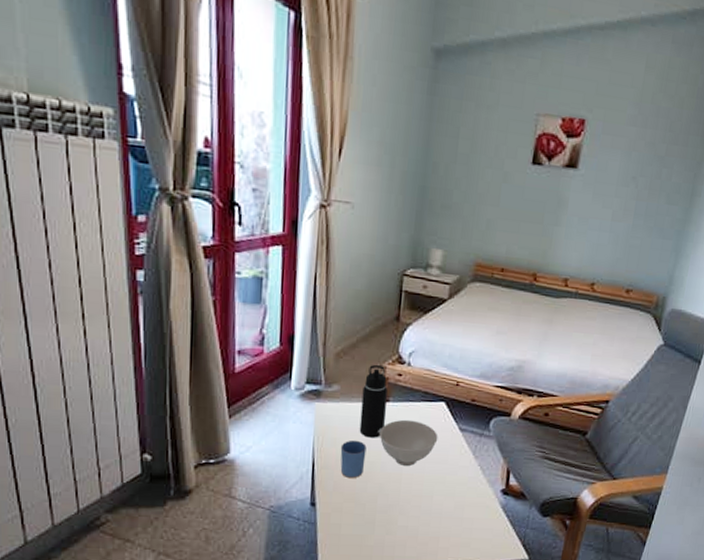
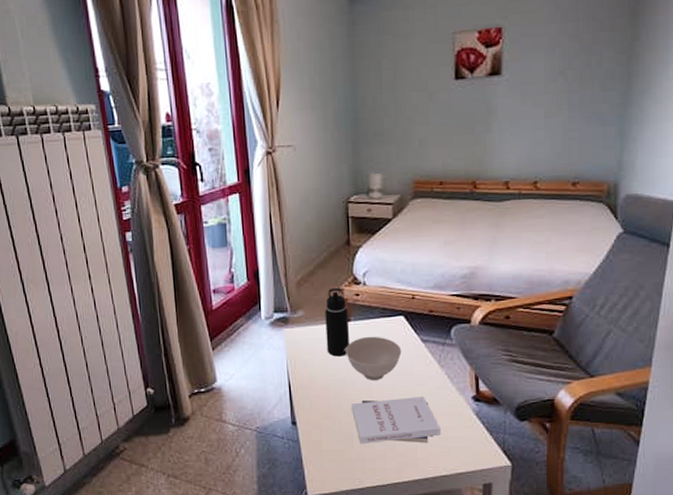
mug: present [340,440,367,479] -> none [312,360,336,397]
books: none [377,485,466,533] -> present [350,396,441,444]

